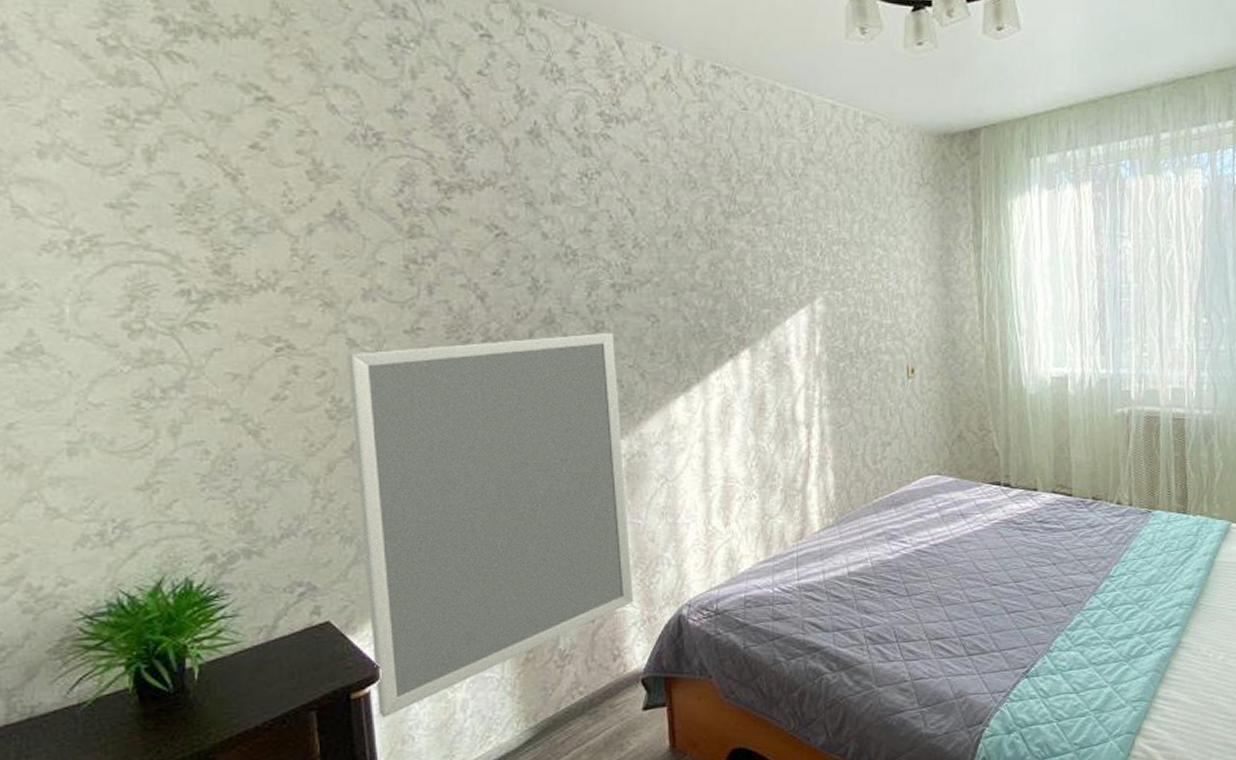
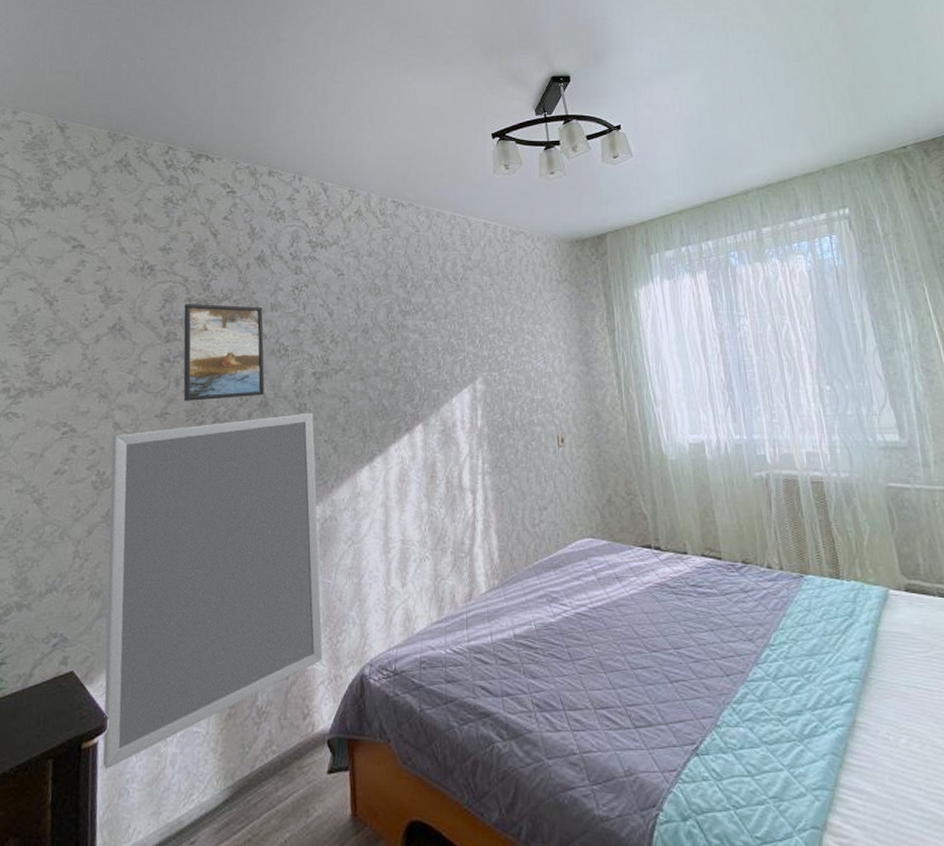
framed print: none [431,188,548,314] -> present [183,304,265,401]

